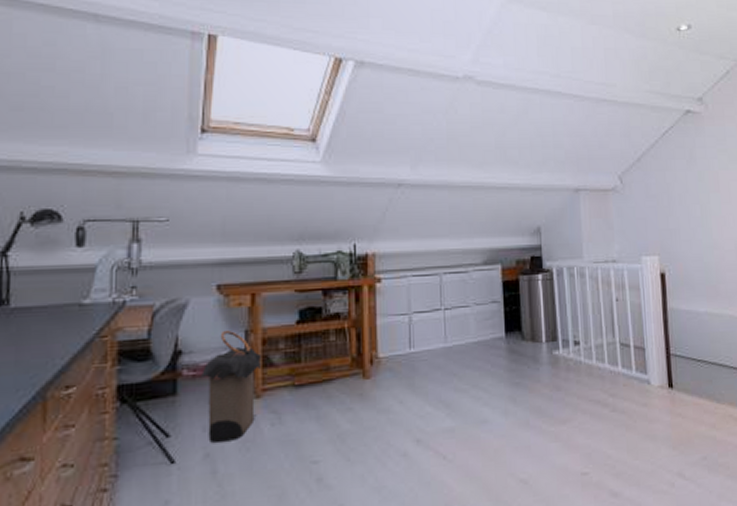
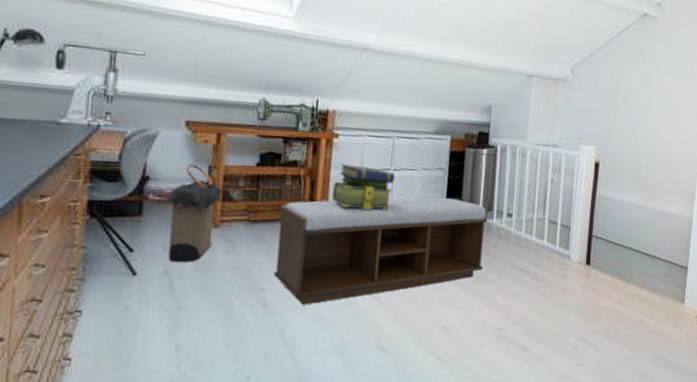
bench: none [326,333,555,474] -> present [274,198,488,305]
stack of books: none [380,309,447,357] -> present [331,164,395,209]

